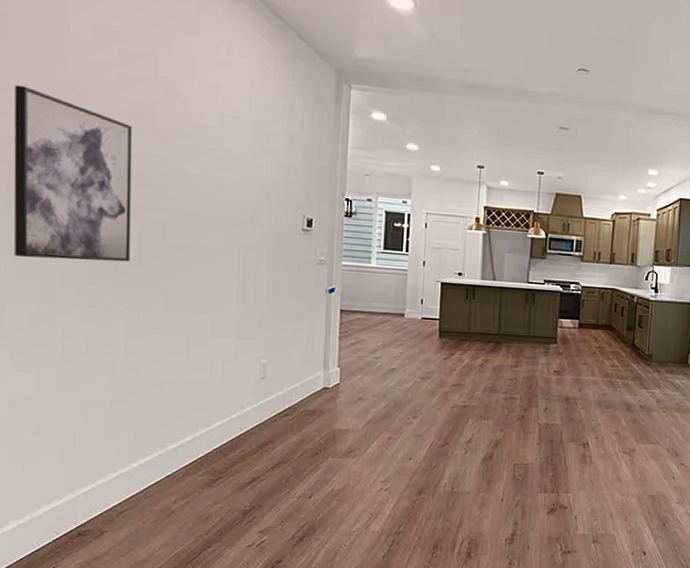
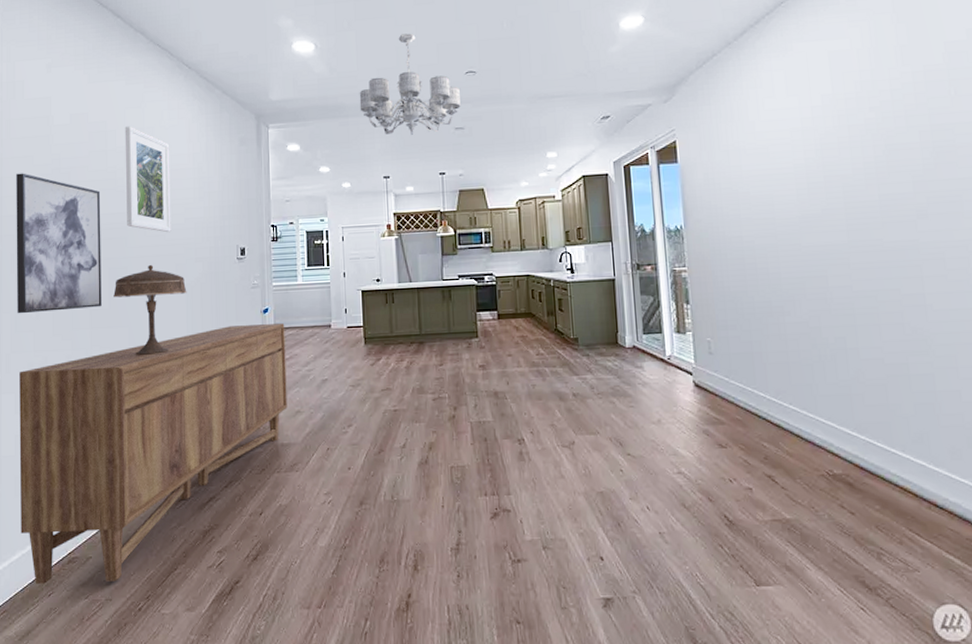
sideboard: none [15,301,353,557] -> present [19,323,288,584]
table lamp: none [146,221,239,323] -> present [113,264,187,355]
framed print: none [166,53,227,189] -> present [125,126,171,233]
chandelier: none [459,12,570,129] -> present [359,33,461,135]

